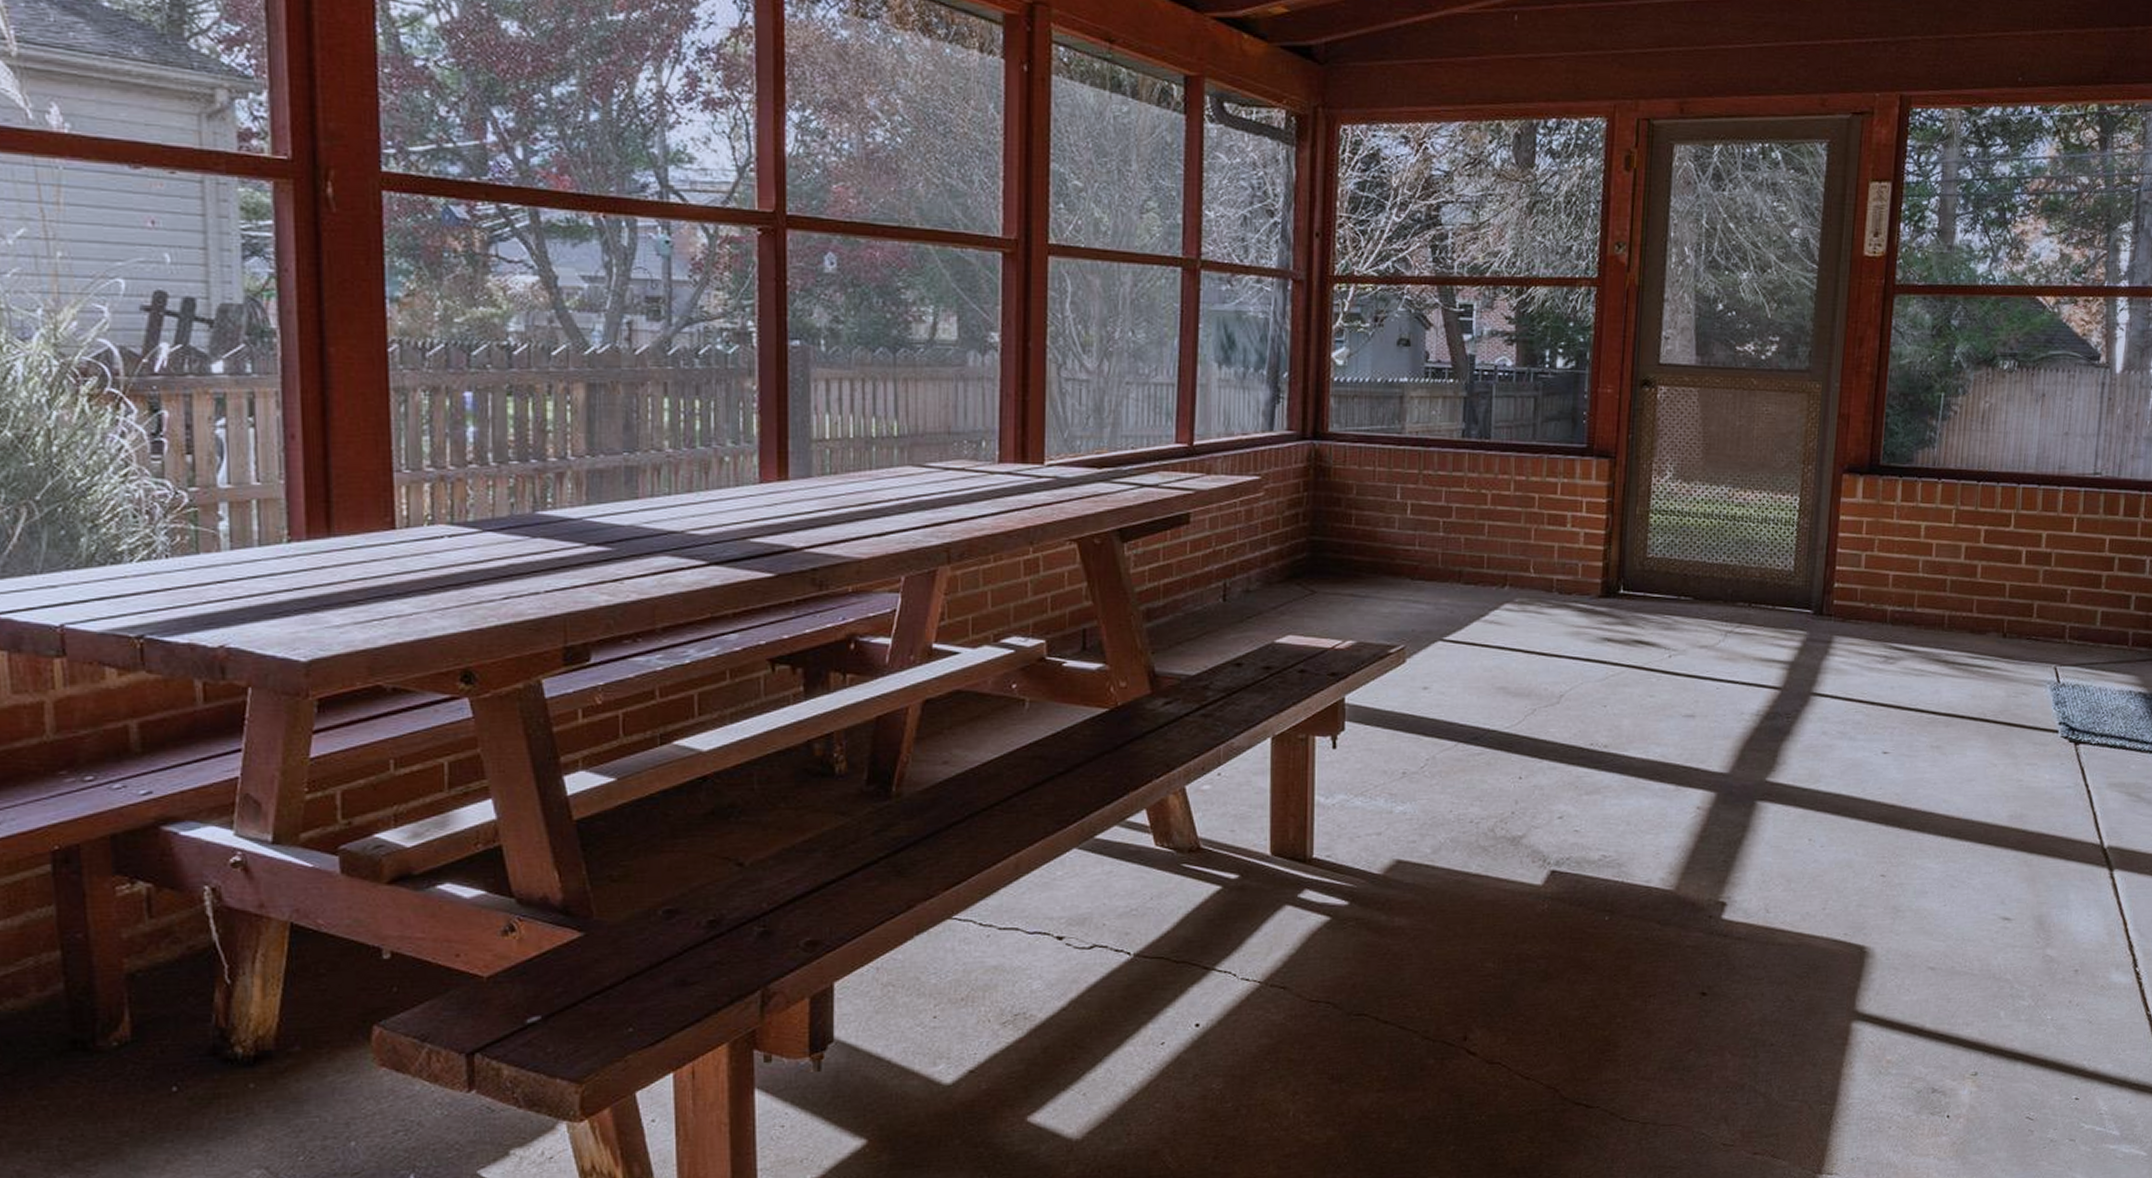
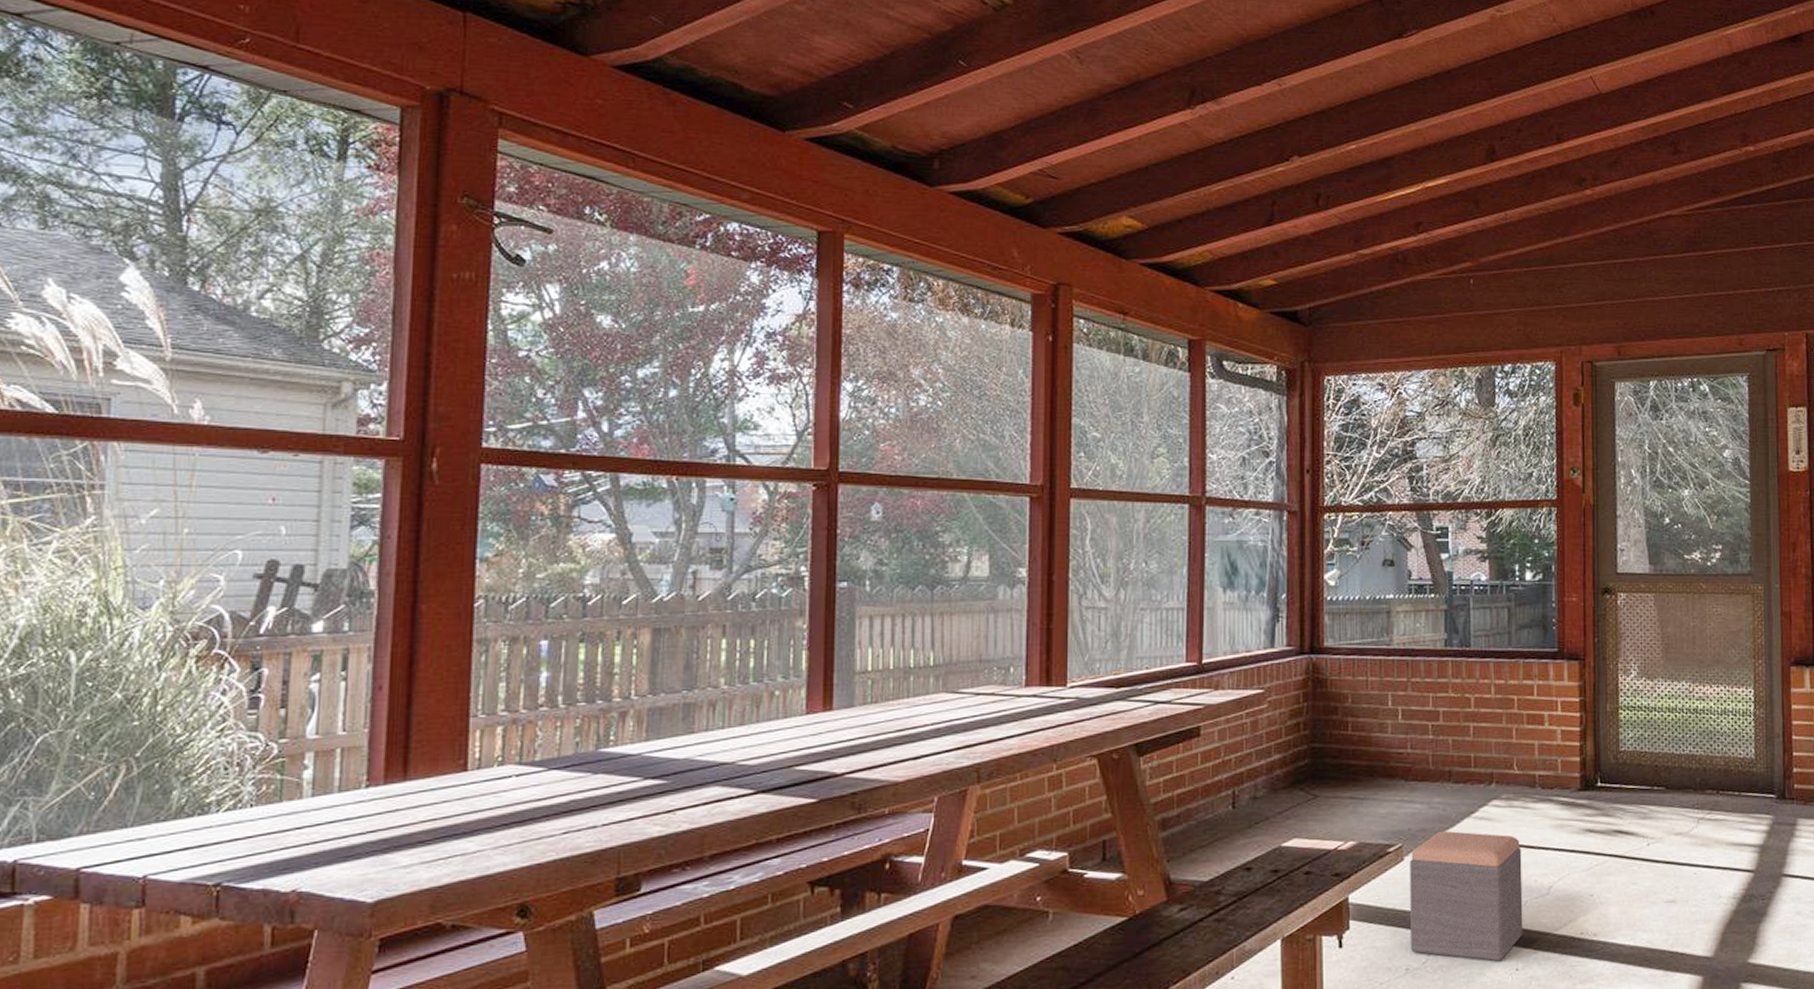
footstool: none [1409,633,1533,769] -> present [1410,830,1523,962]

